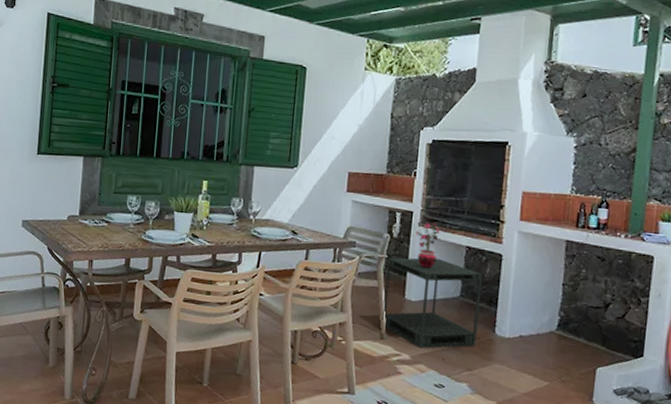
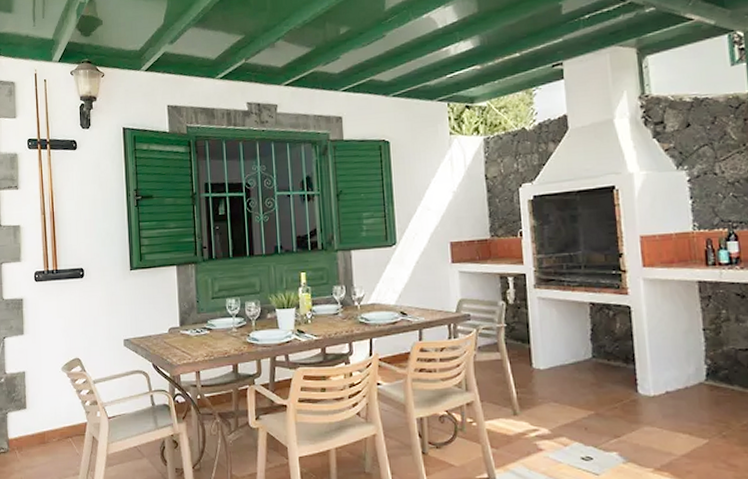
side table: present [382,257,482,349] -> none [507,320,619,419]
potted plant: present [415,223,442,269] -> none [532,282,562,333]

